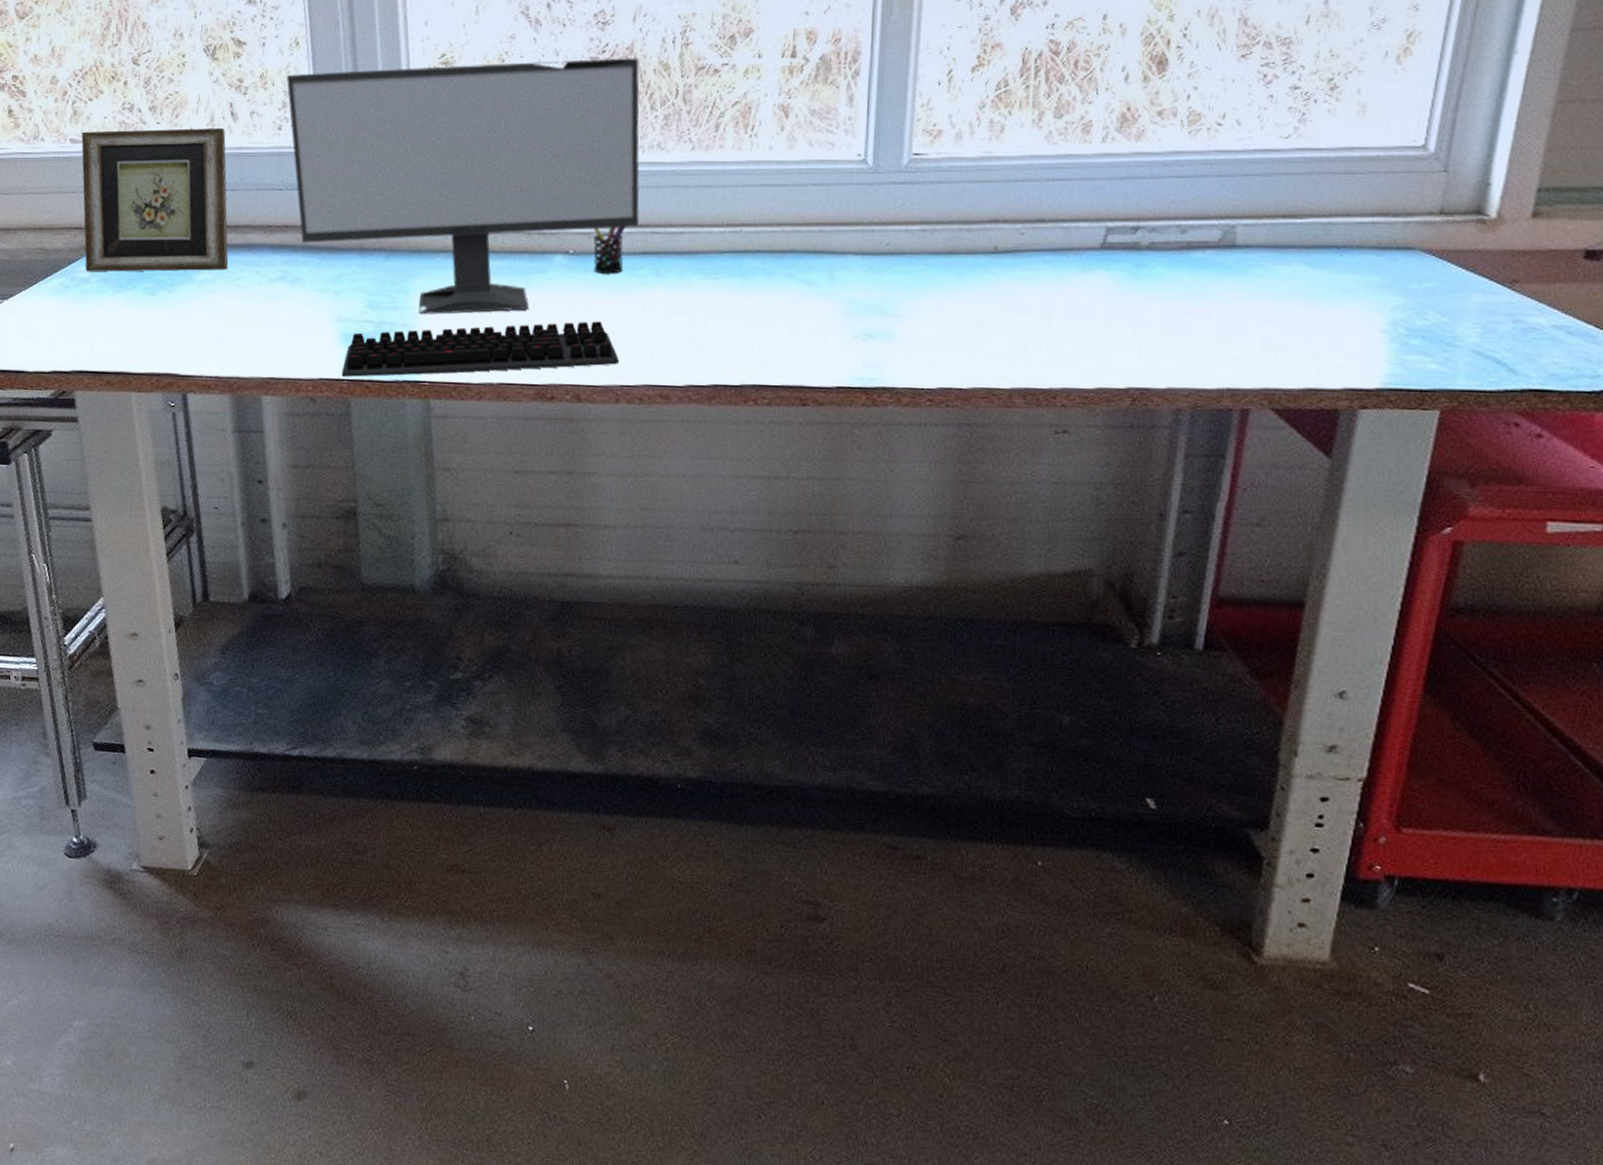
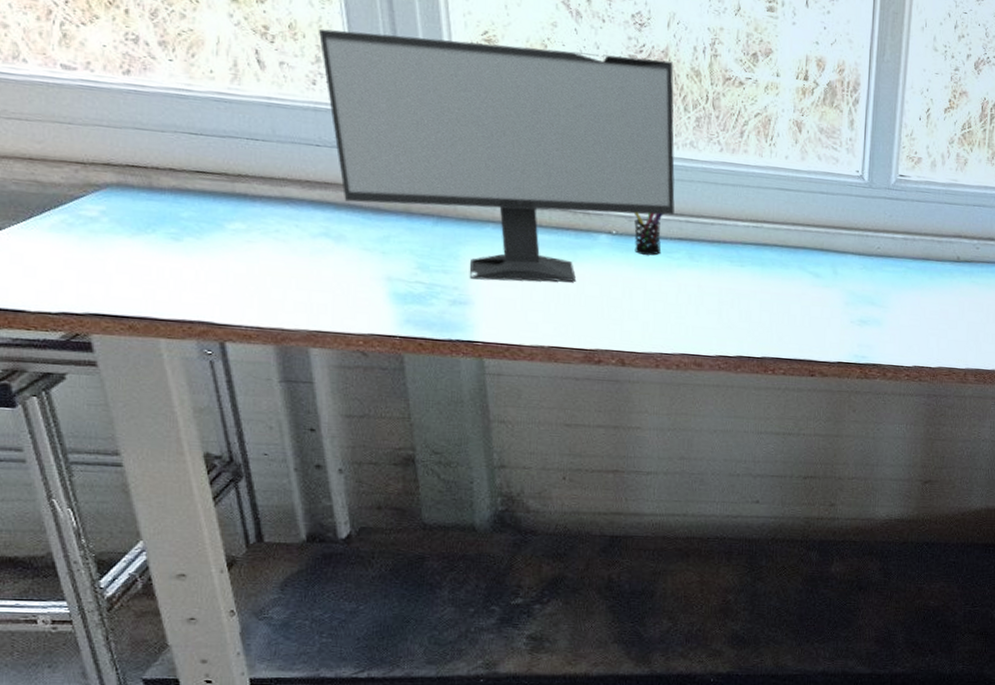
picture frame: present [81,128,229,272] -> none [75,58,264,222]
computer keyboard: present [341,321,620,377] -> none [393,293,659,336]

